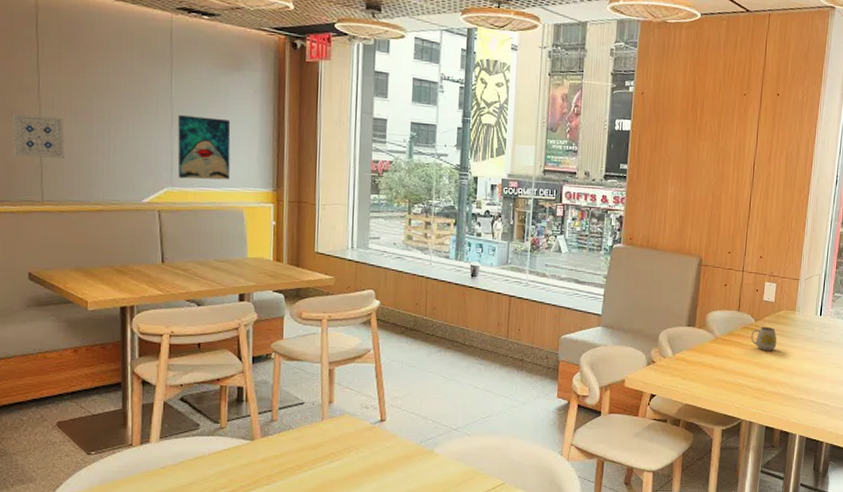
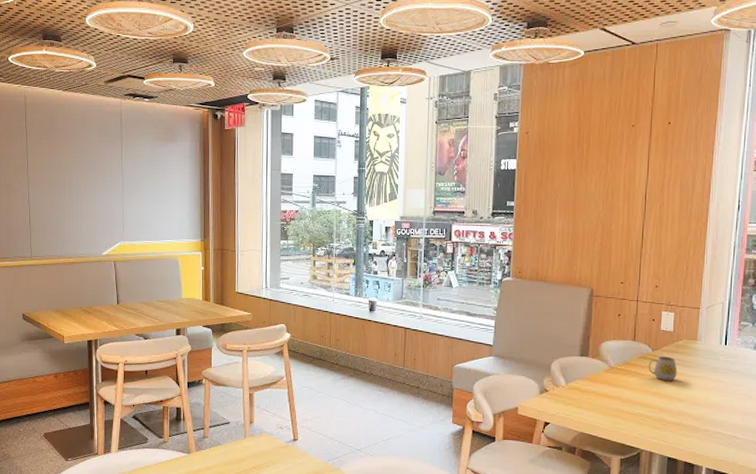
wall art: present [11,113,65,159] -> none [9,189,46,223]
wall art: present [177,115,231,180] -> none [127,182,167,234]

